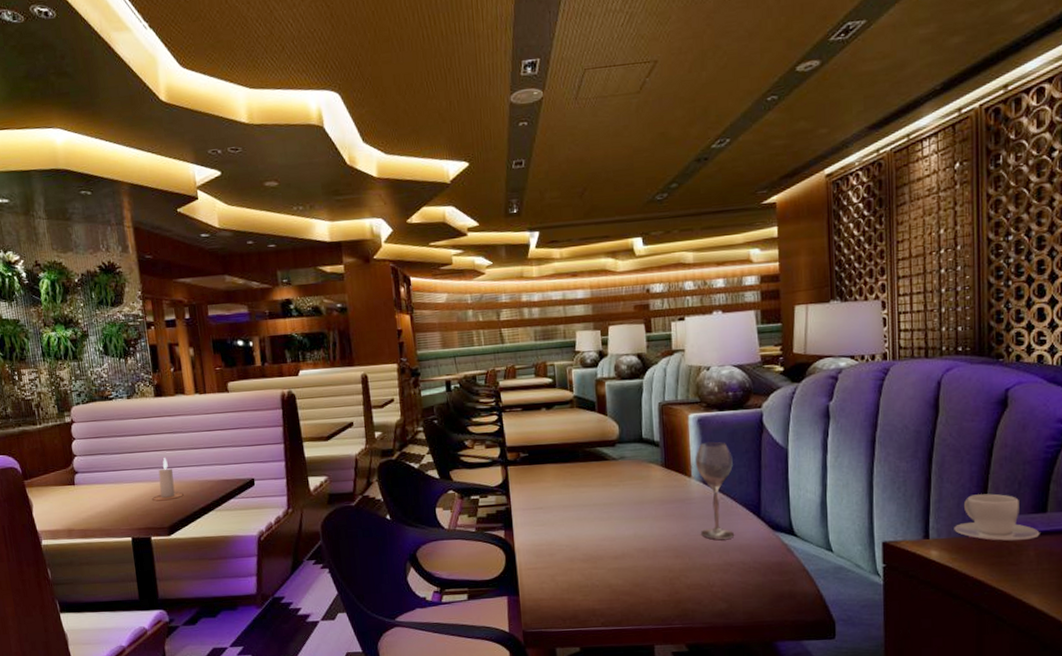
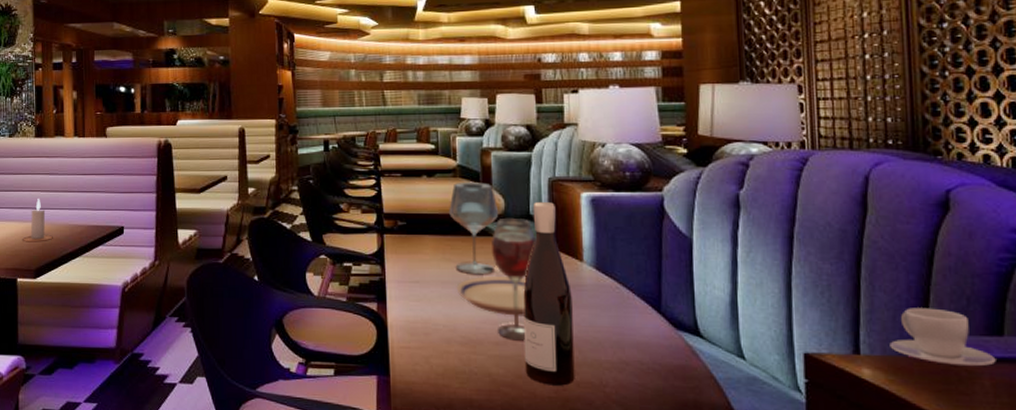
wine glass: none [568,411,614,497] -> present [449,183,499,274]
plate: none [577,496,641,532] -> present [456,275,526,316]
wineglass: none [607,442,649,553] -> present [490,219,537,341]
bottle: none [638,424,686,590] -> present [523,201,575,386]
wineglass: present [695,441,734,540] -> none [587,224,630,334]

